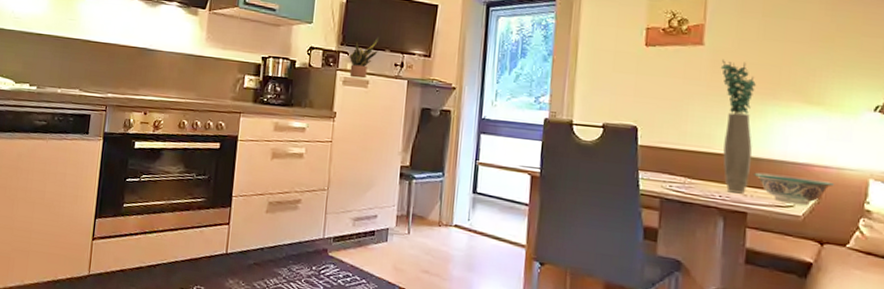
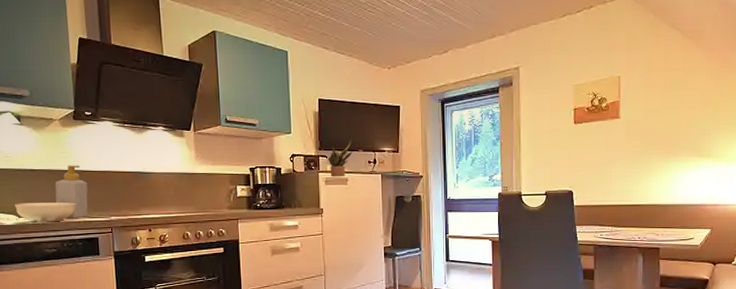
bowl: none [14,67,76,93] -> present [15,202,77,222]
soap bottle: none [55,33,90,92] -> present [55,165,89,219]
vase: present [720,59,756,194] -> none [633,128,661,234]
bowl: present [754,172,835,206] -> none [663,215,723,237]

